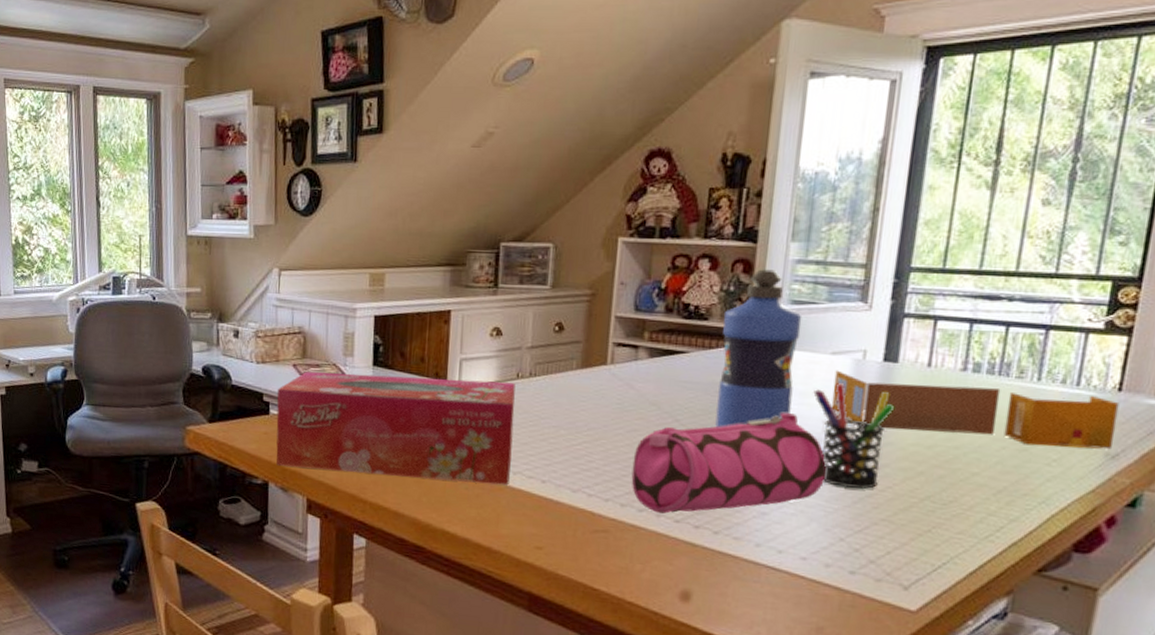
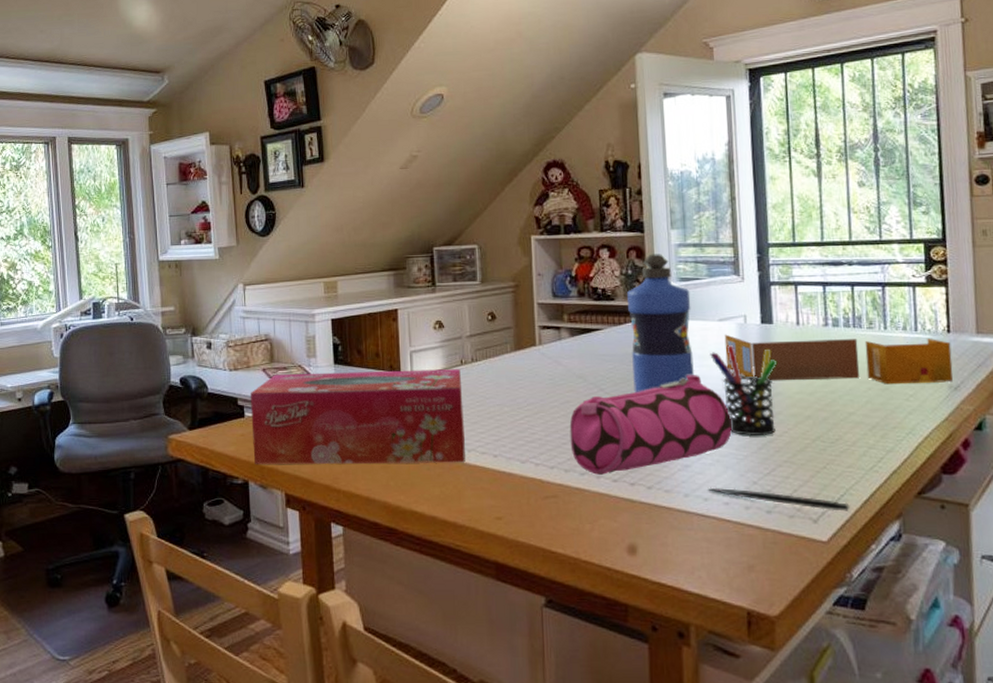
pen: none [784,539,951,582] -> present [708,487,850,511]

